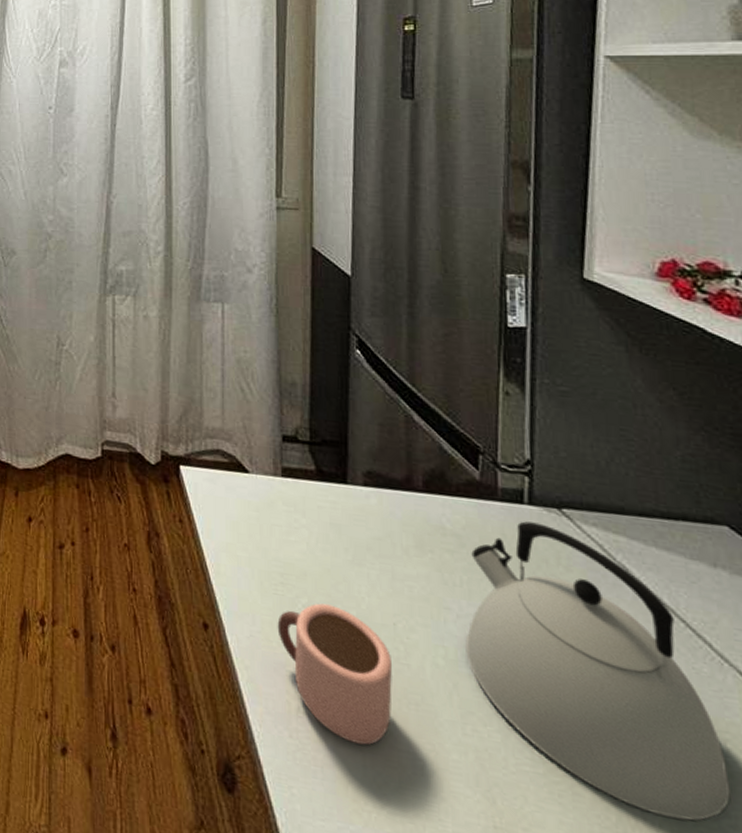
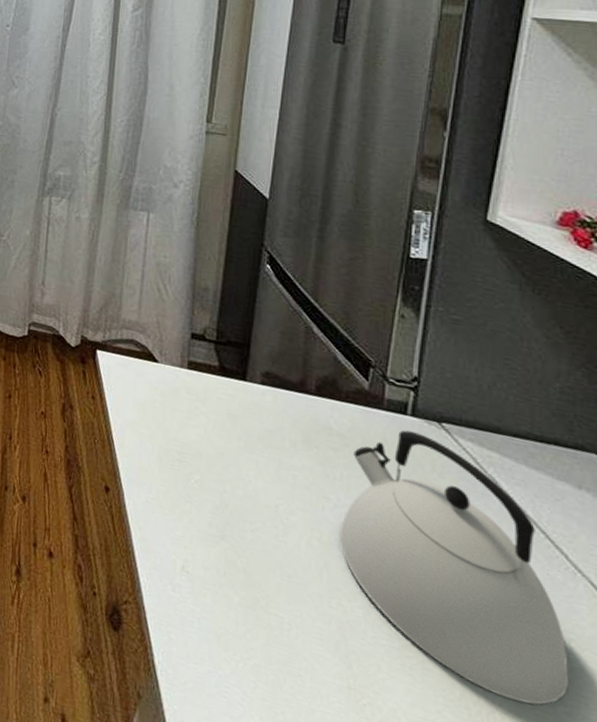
mug: present [277,603,392,745] -> none [170,480,271,606]

